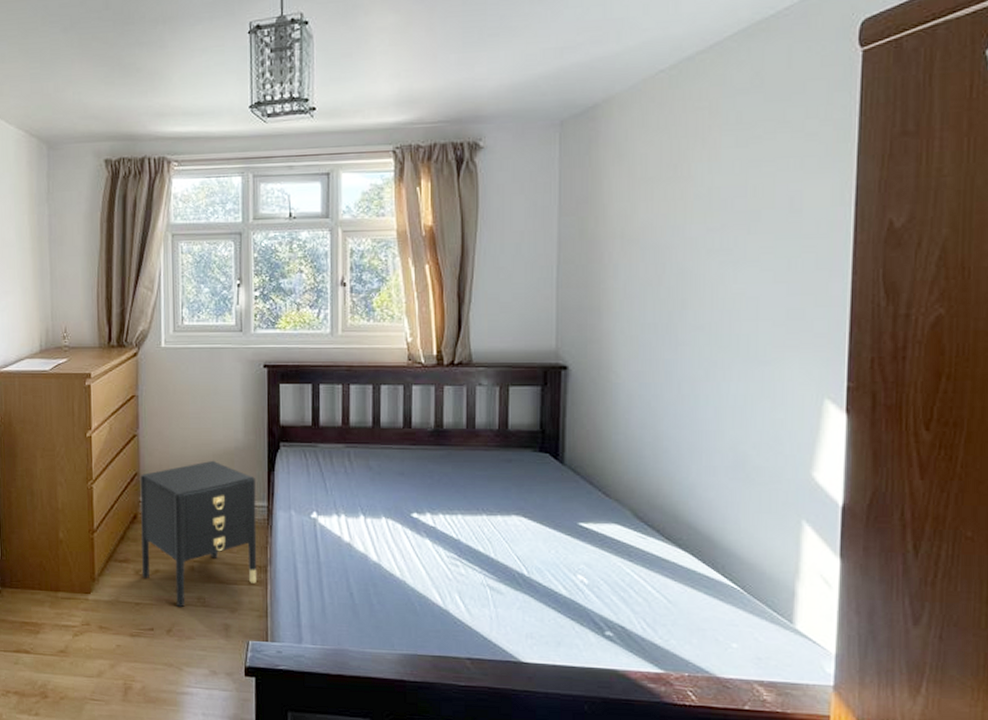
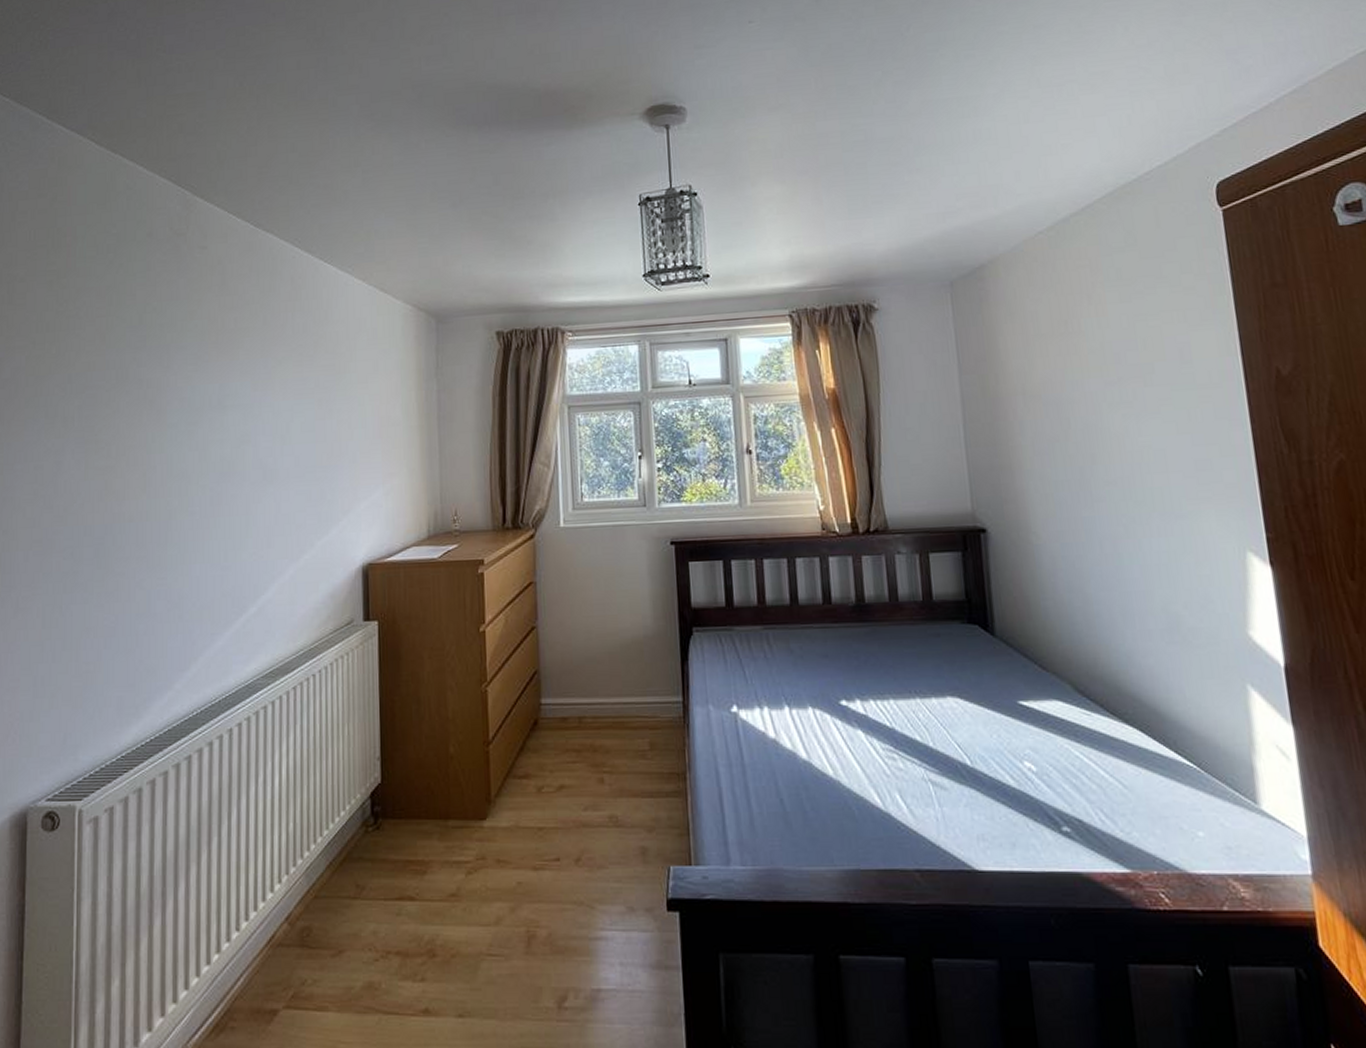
nightstand: present [140,460,257,607] -> none [540,651,675,829]

